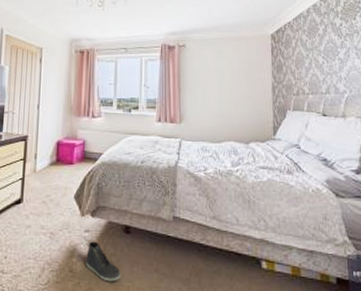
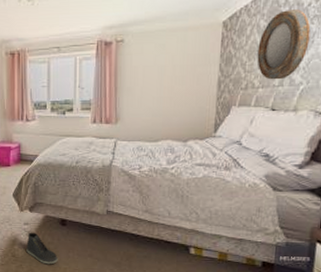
home mirror: none [303,28,346,88] -> present [257,9,311,80]

